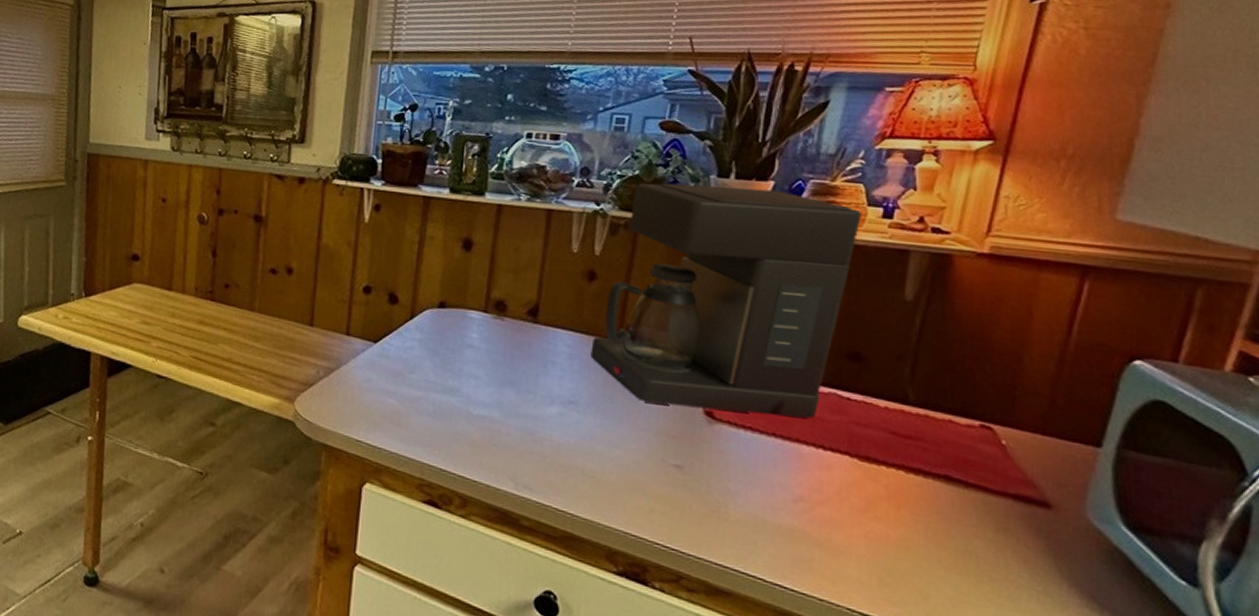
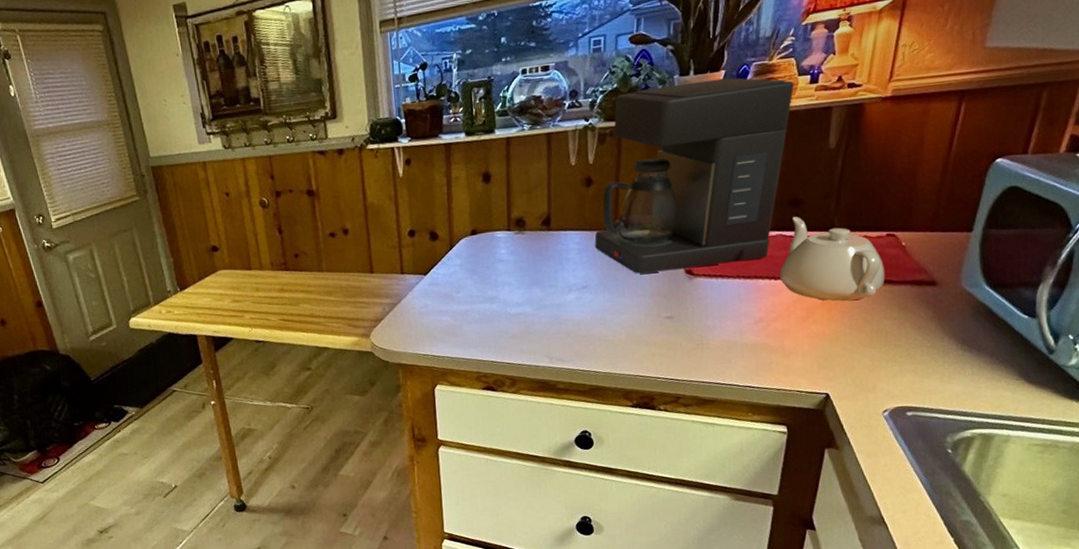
teapot: none [829,373,978,503] -> present [778,216,886,302]

